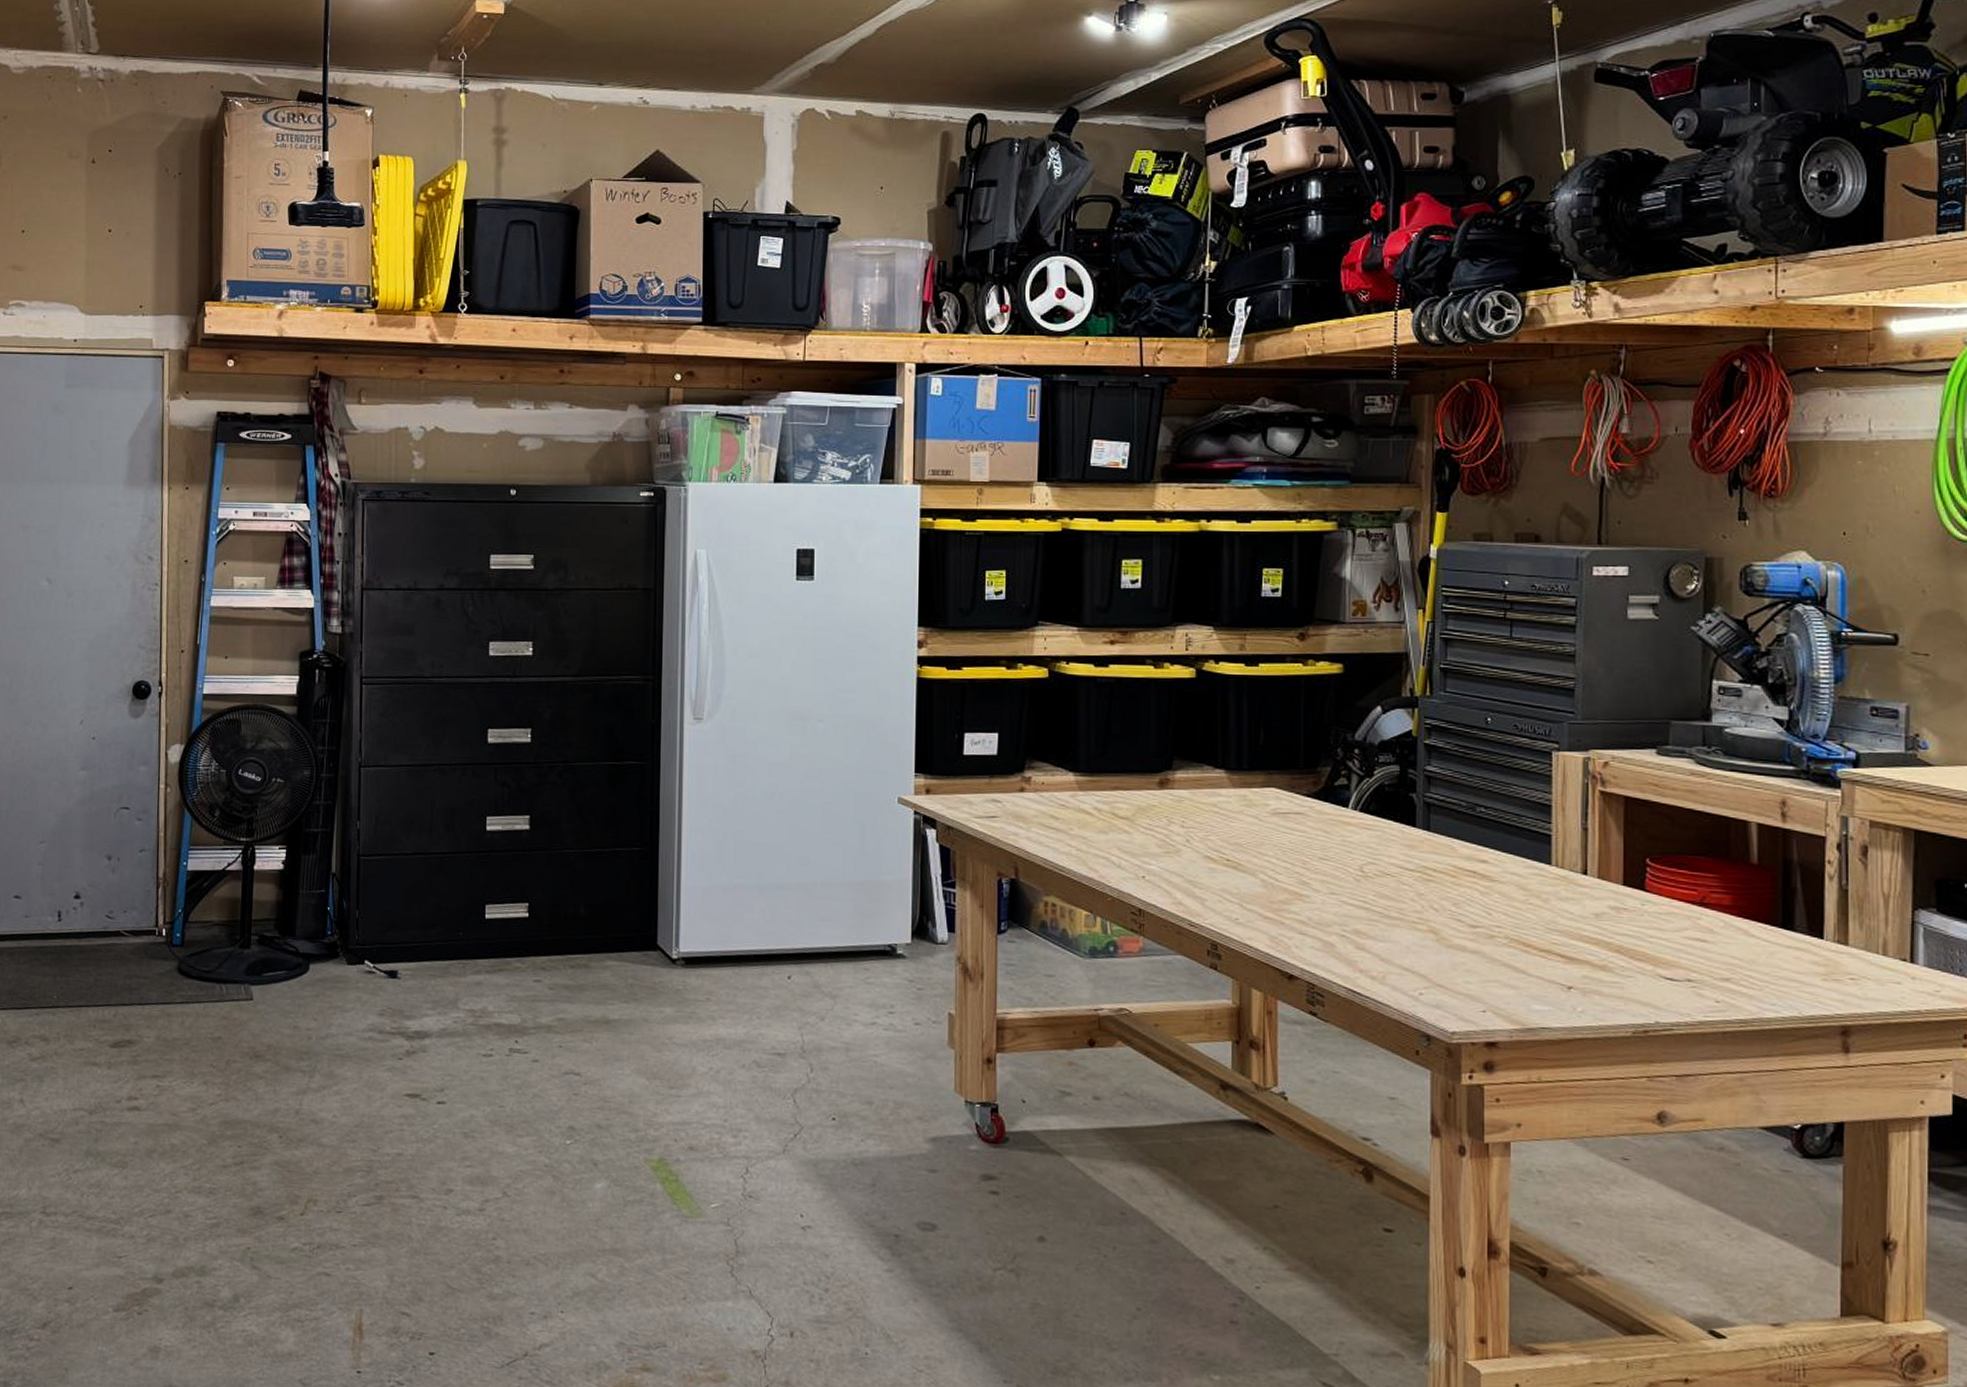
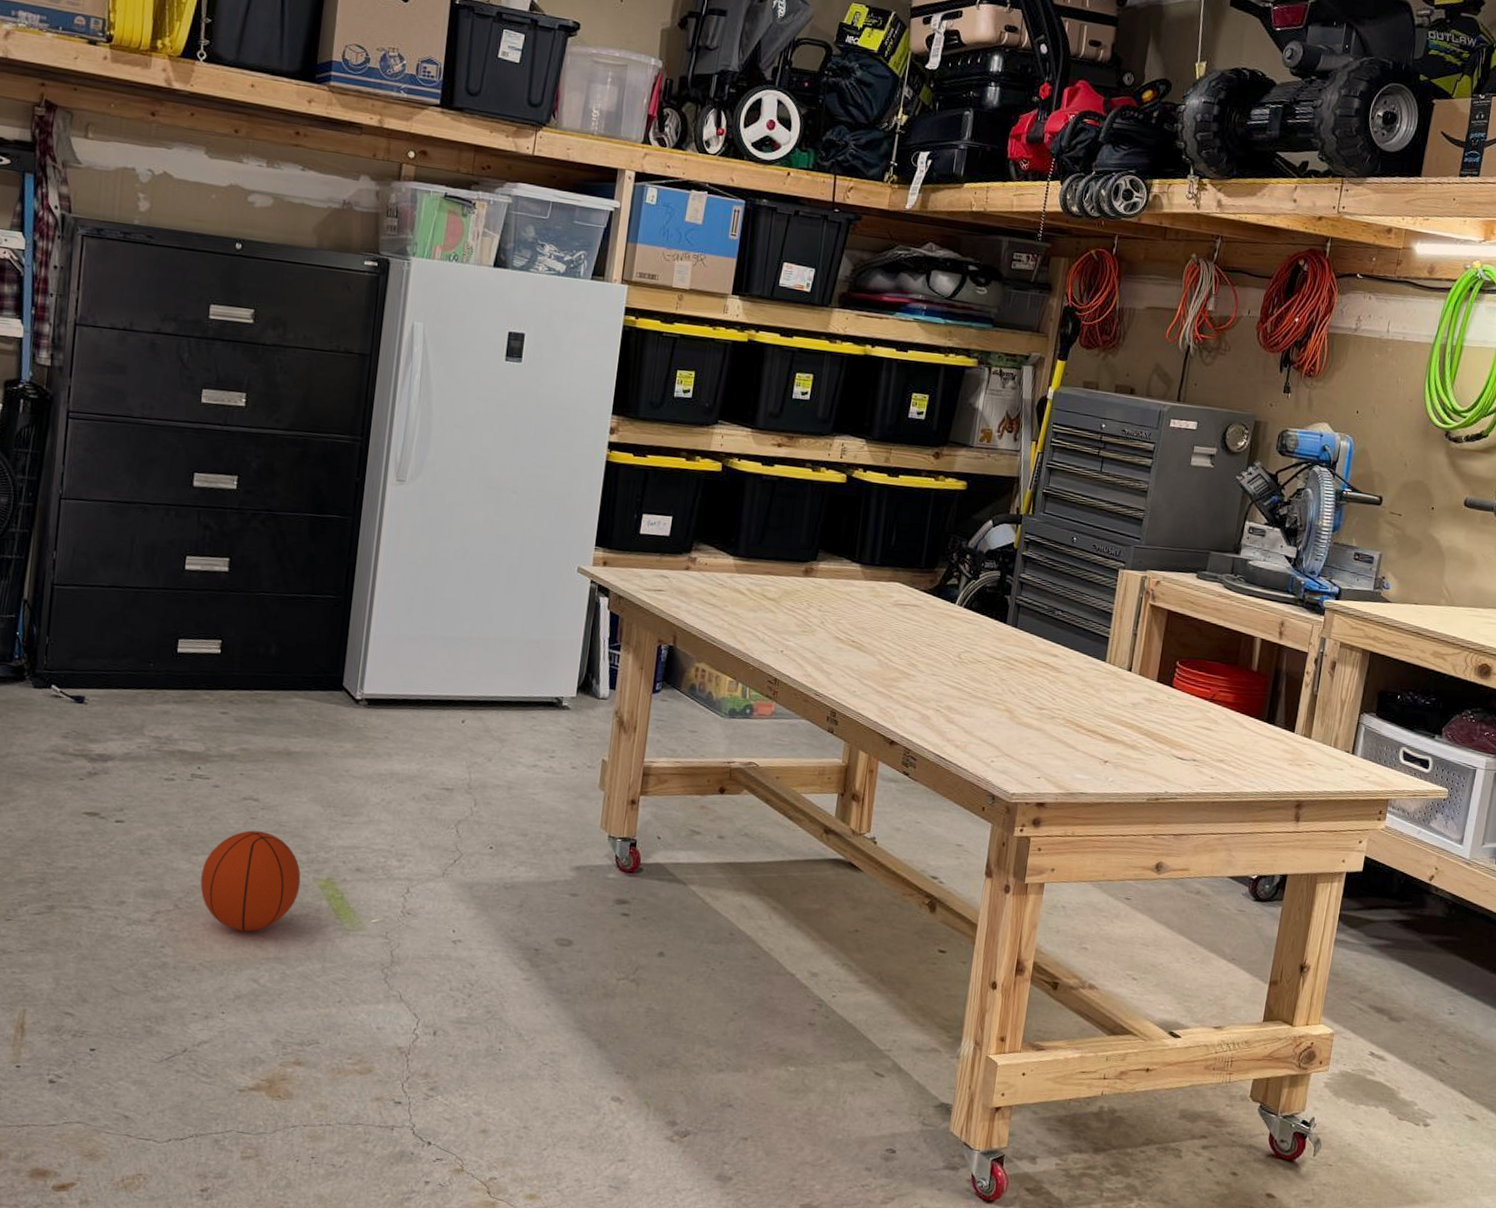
basketball: none [527,1108,631,1220] -> present [200,830,301,932]

